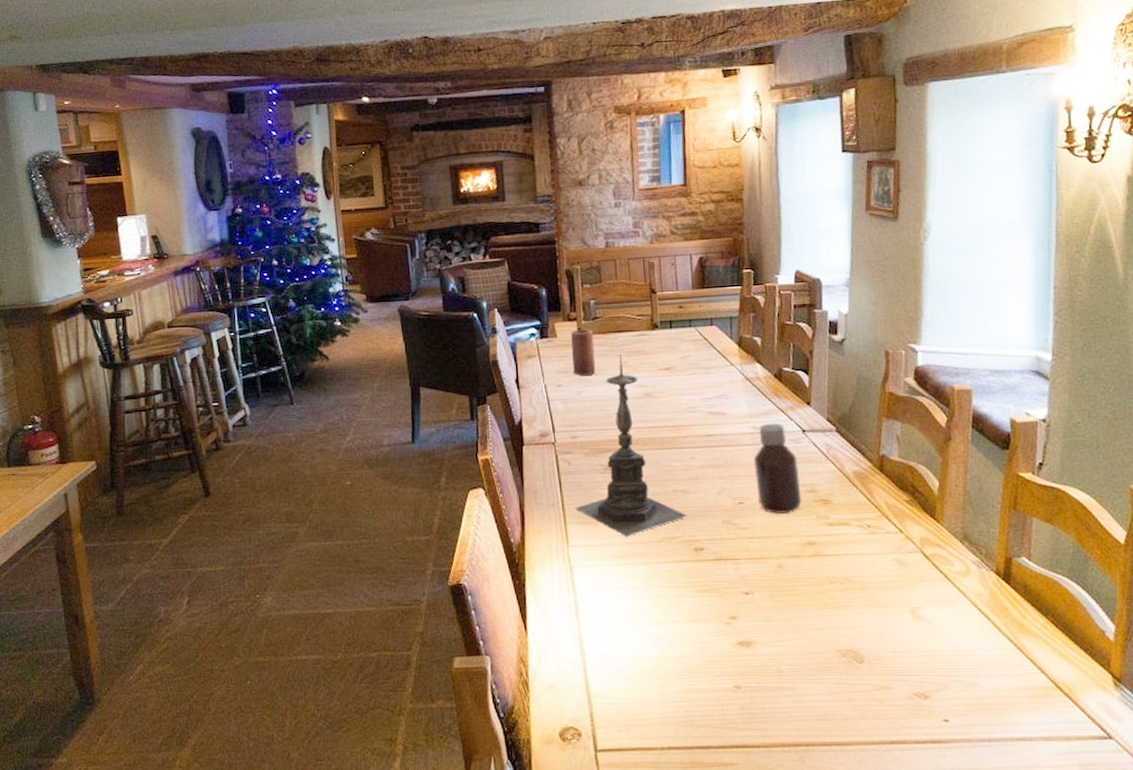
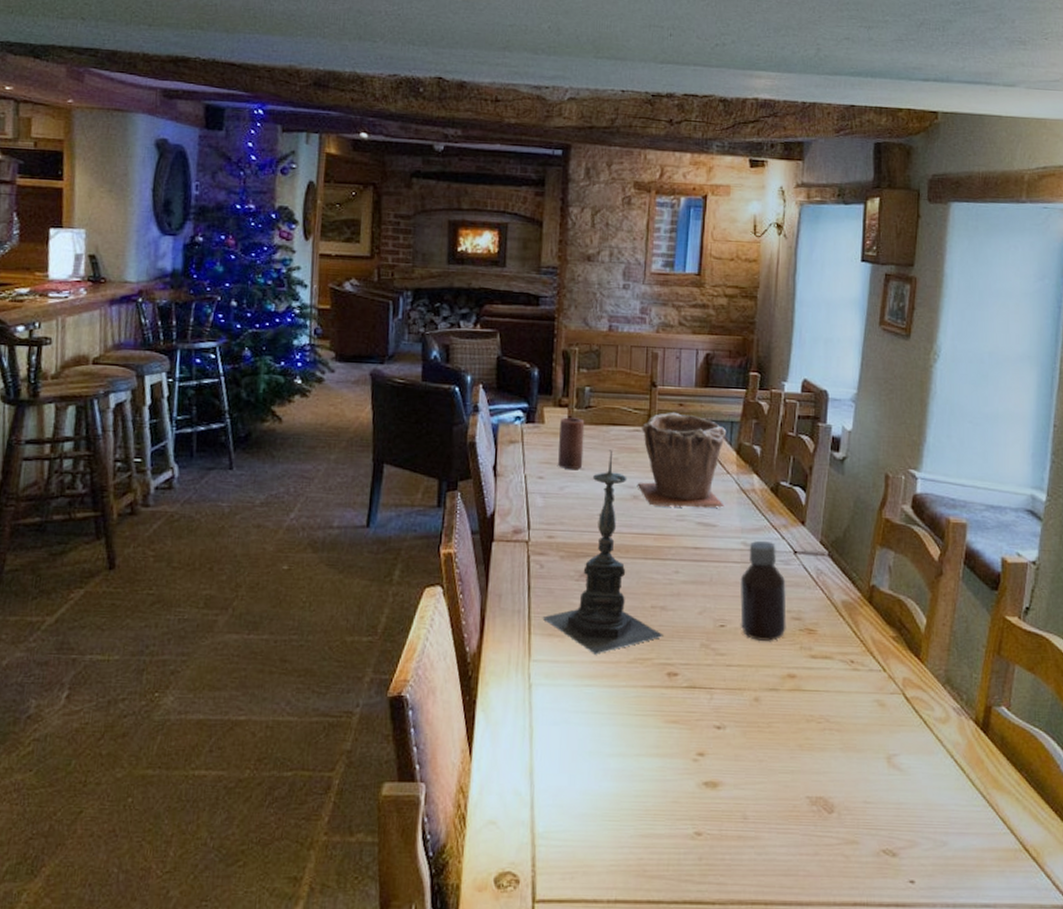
plant pot: none [646,314,732,401] -> present [637,411,727,508]

